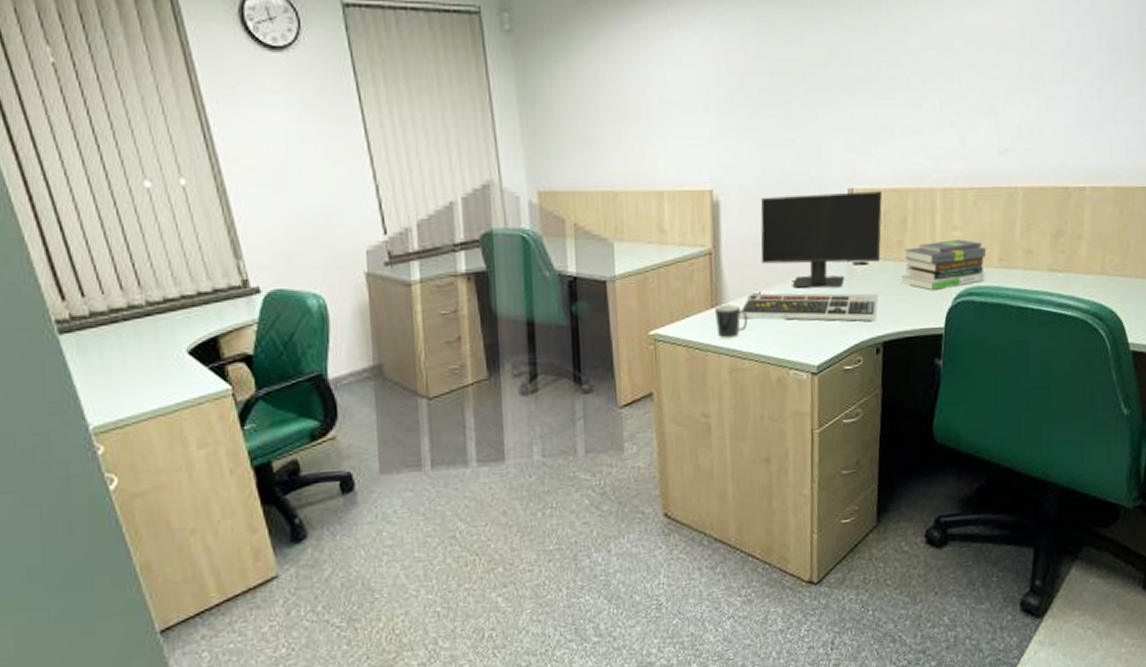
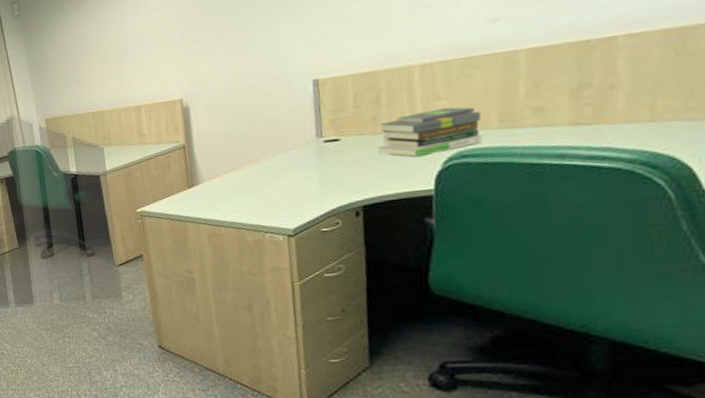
mug: present [714,304,748,340] -> none [190,184,223,213]
computer keyboard: present [739,292,879,322] -> none [213,165,354,195]
computer monitor: present [760,191,882,289] -> none [227,77,353,167]

